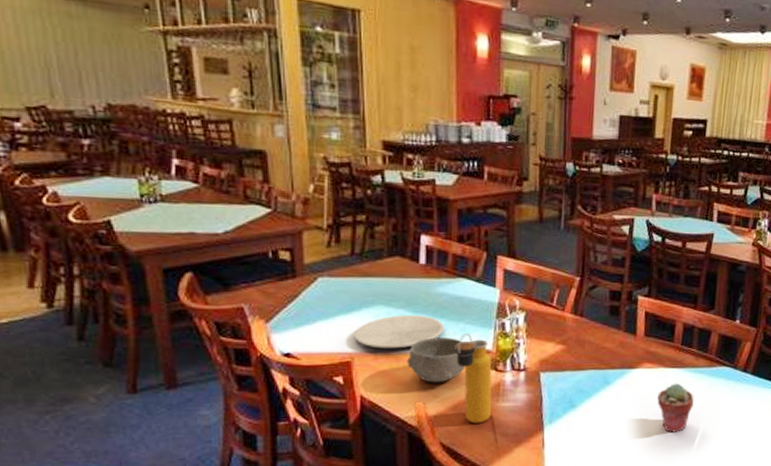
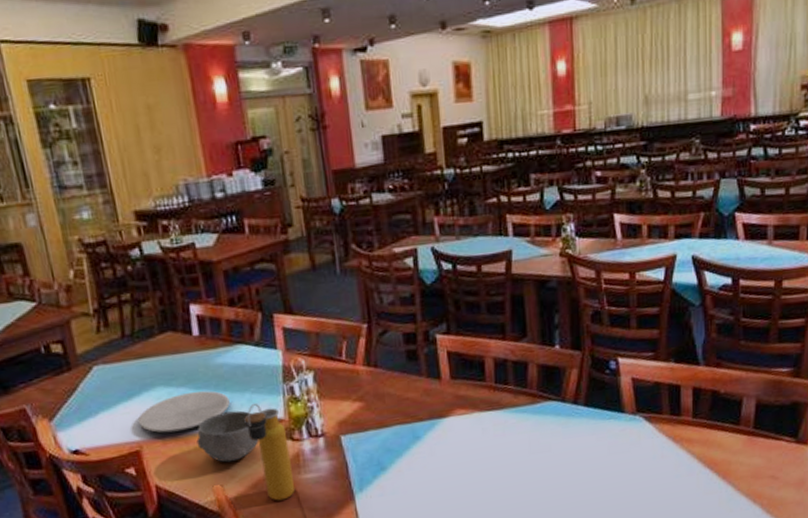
potted succulent: present [657,383,694,433] -> none [477,427,521,485]

